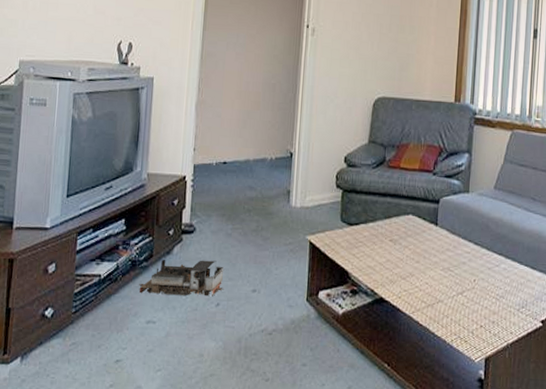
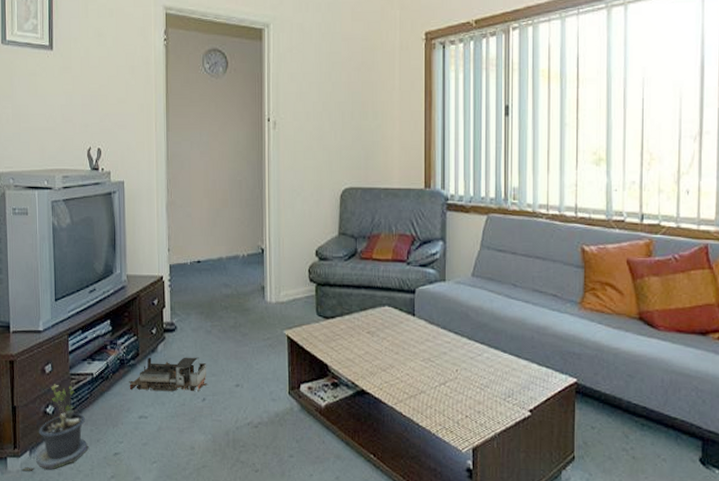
potted plant: none [10,285,88,379] -> present [22,384,89,471]

